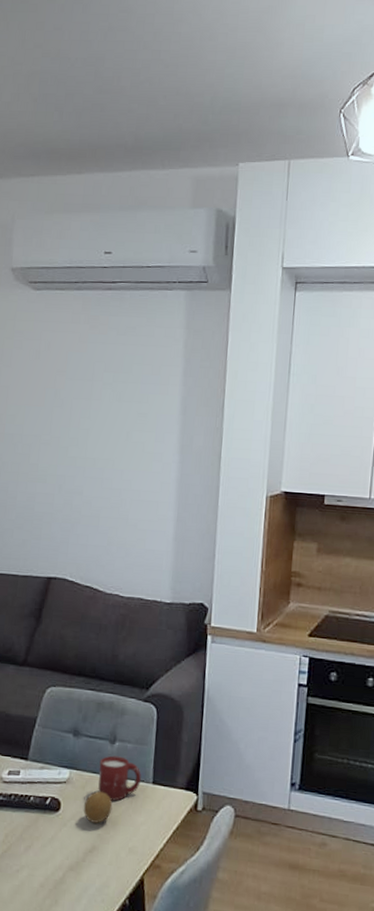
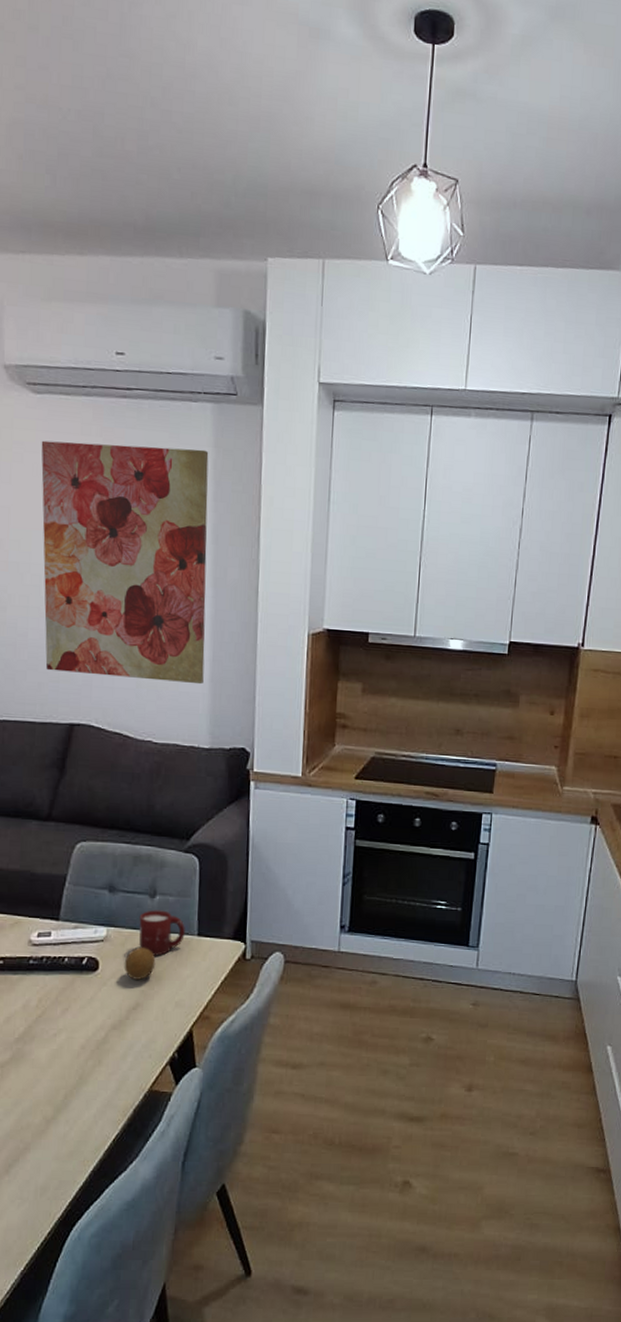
wall art: none [30,329,181,543] -> present [41,440,209,685]

